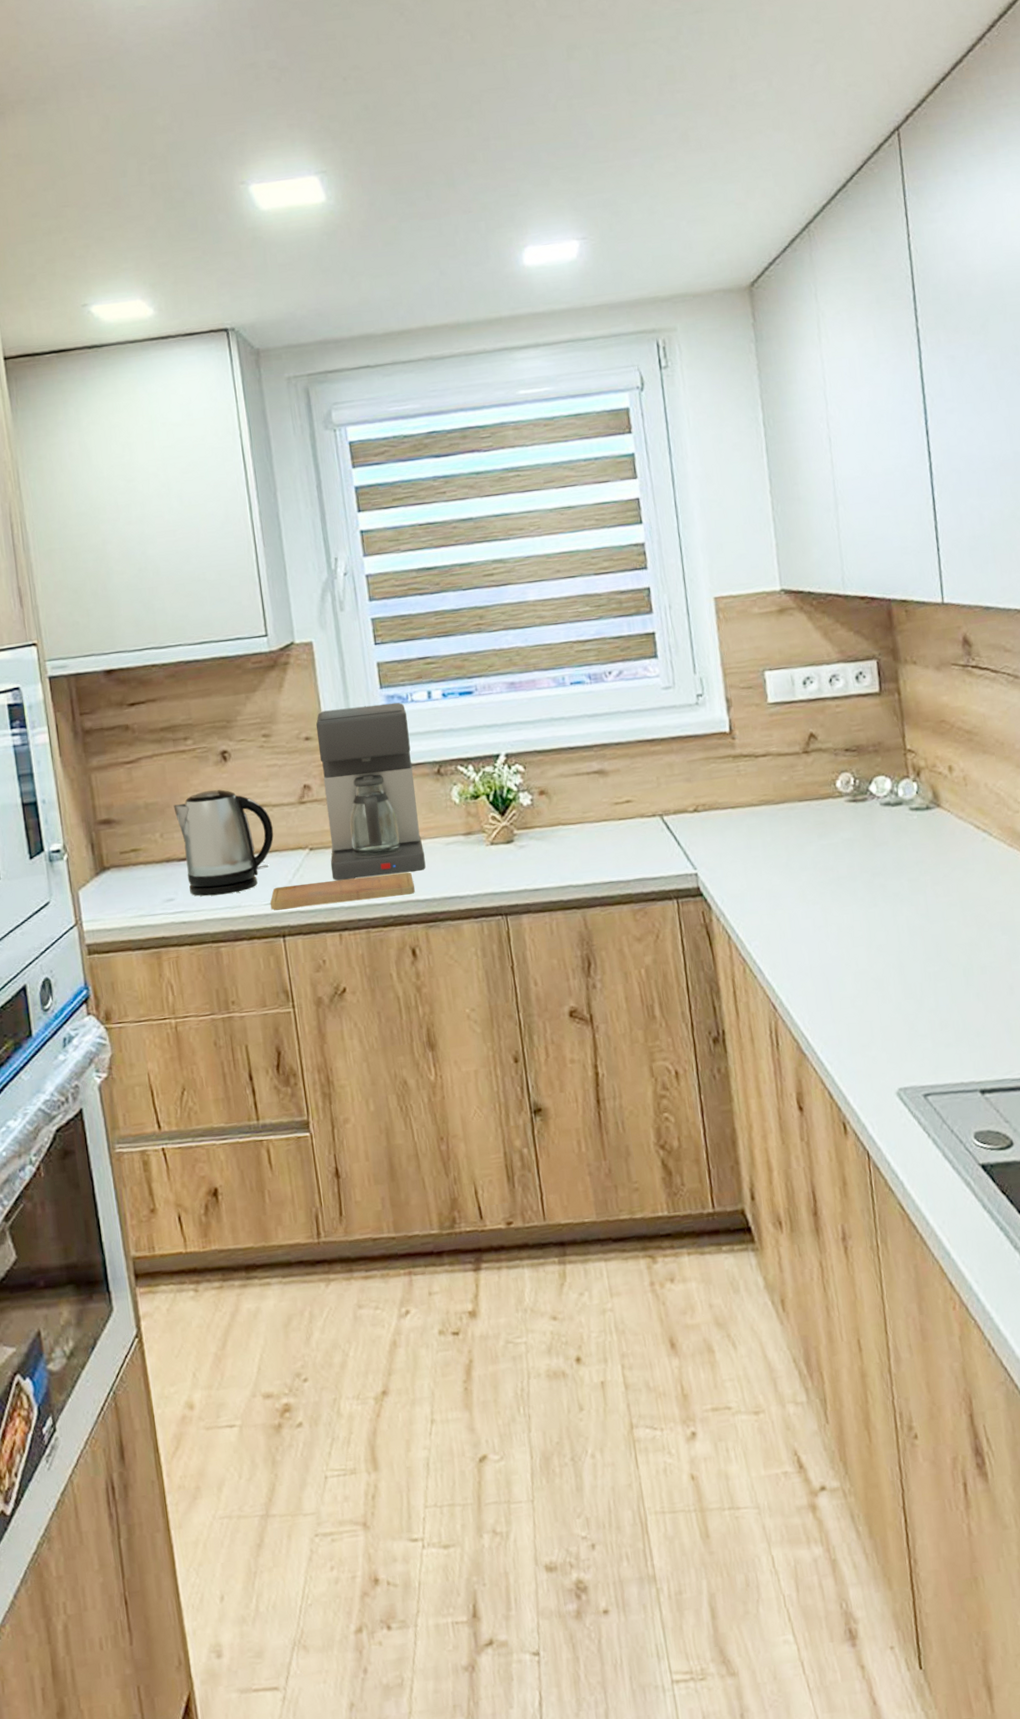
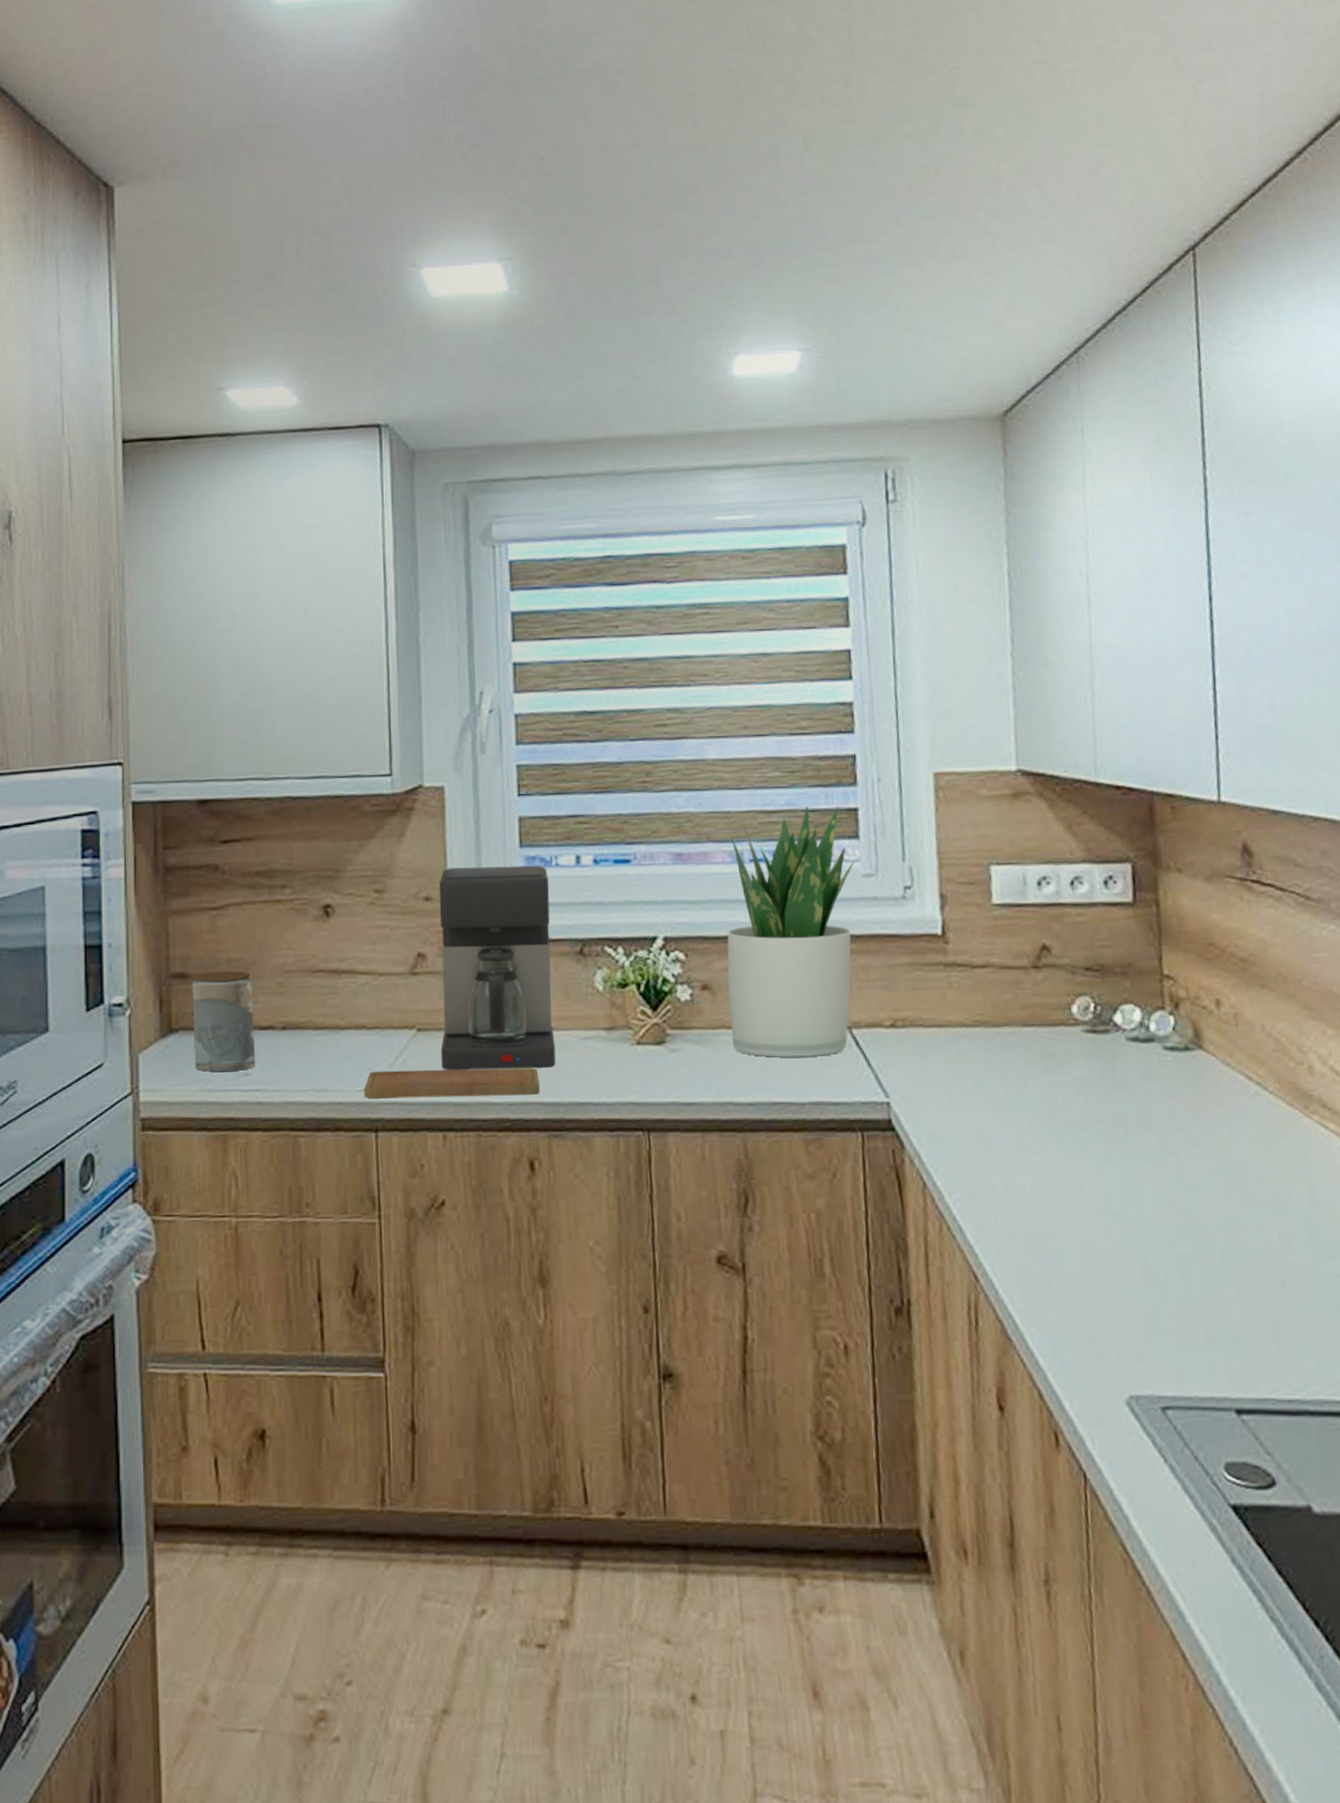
jar: none [117,813,178,901] -> present [192,971,256,1072]
kettle: present [173,789,274,897] -> none [261,949,377,1074]
planter: none [553,632,660,846] -> present [727,807,856,1058]

